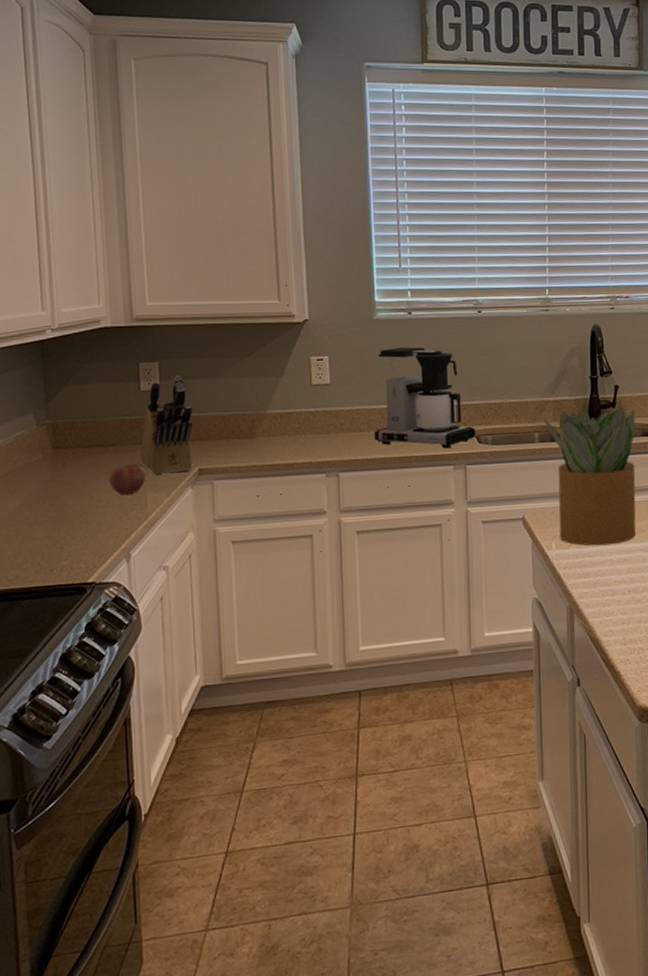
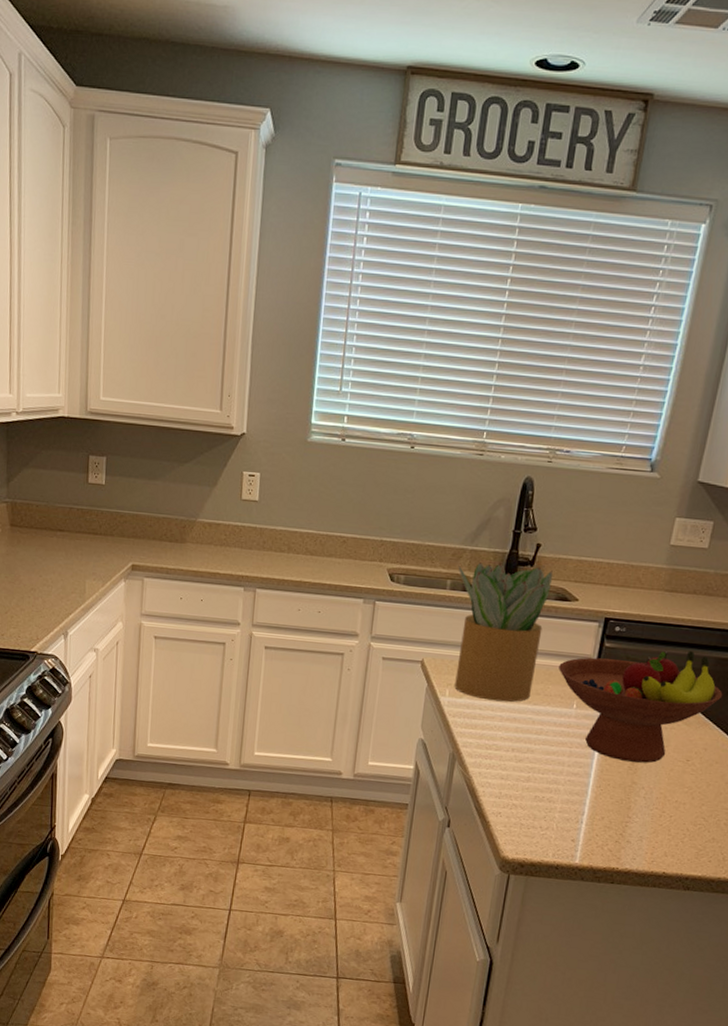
apple: present [109,463,145,494] -> none [55,550,86,578]
knife block: present [140,376,192,476] -> none [83,473,132,566]
coffee maker: present [374,347,476,449] -> none [293,473,391,582]

